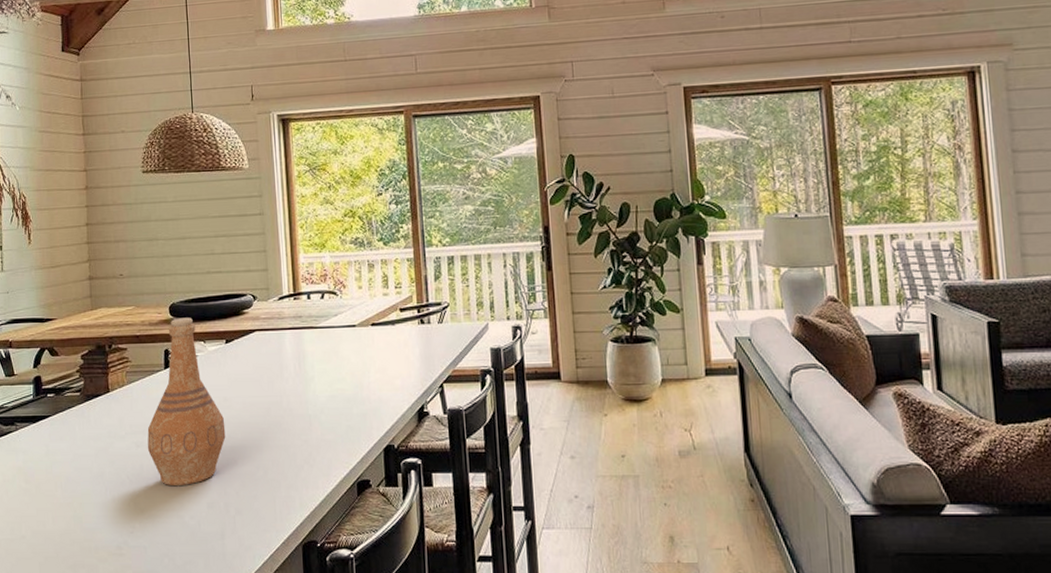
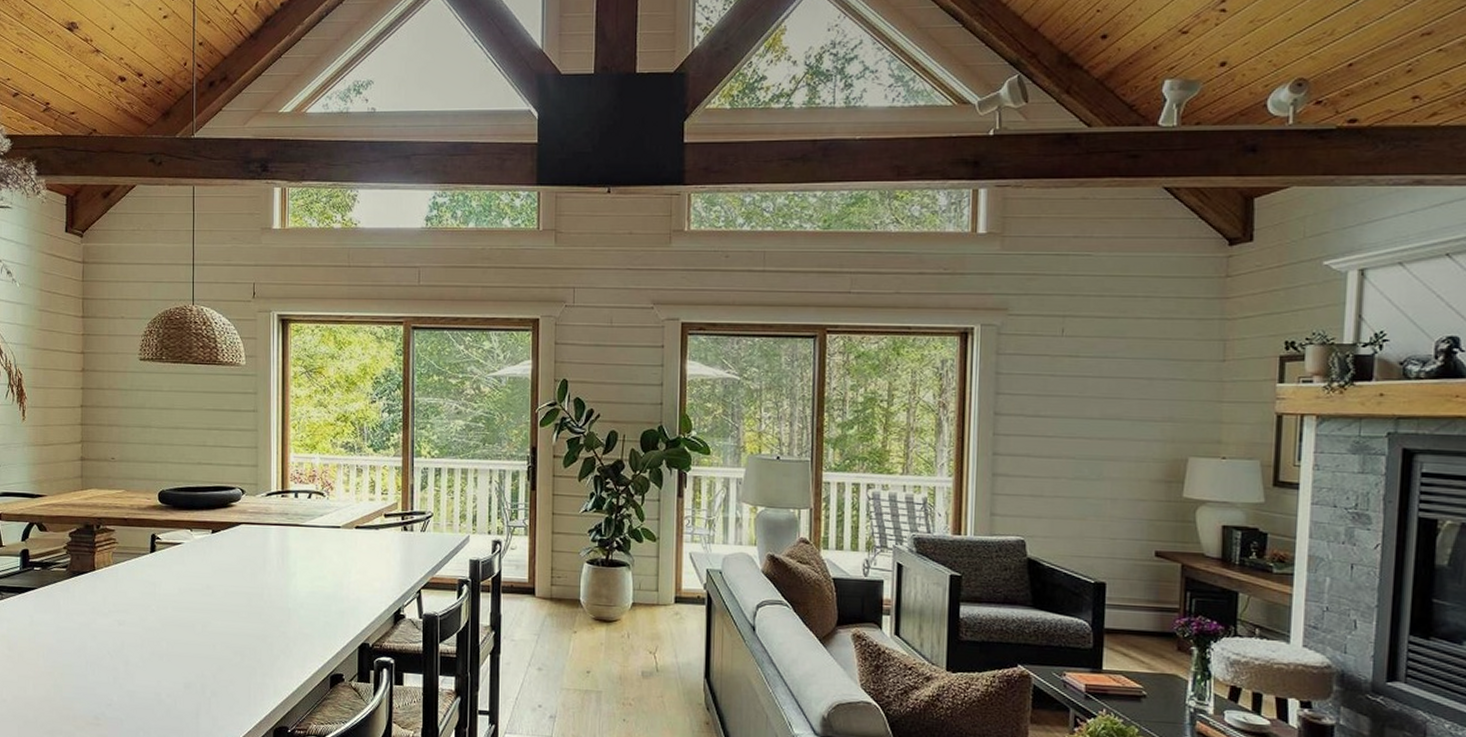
vase: present [147,317,226,487] -> none [130,505,206,666]

